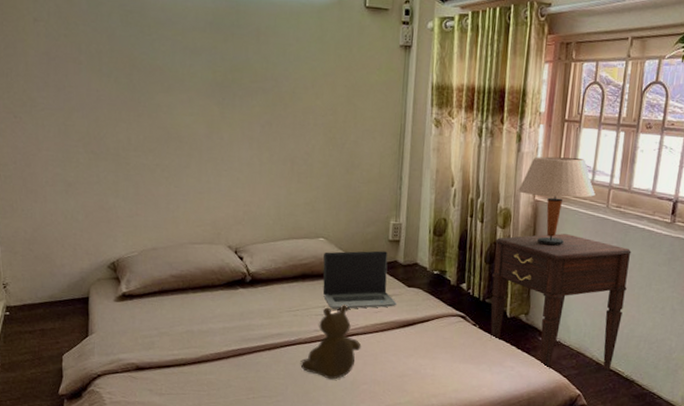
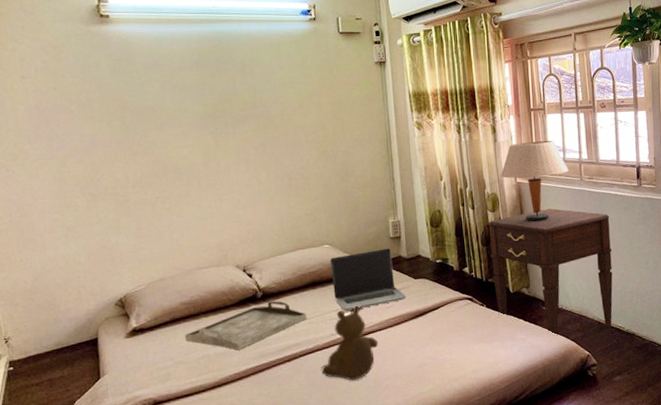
serving tray: none [170,287,293,331] -> present [184,301,307,350]

